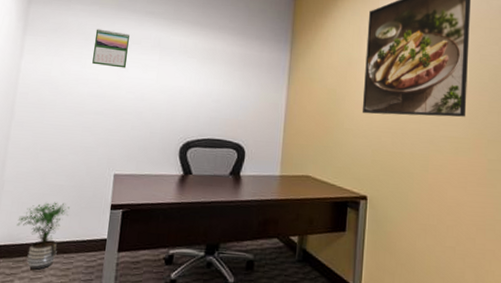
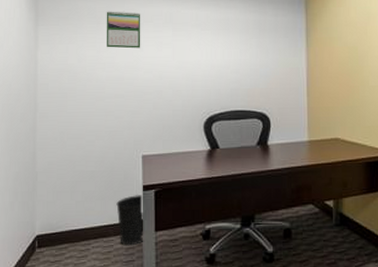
potted plant: present [17,202,70,270] -> none [55,188,103,255]
wastebasket: none [80,212,110,265] -> present [116,194,144,246]

